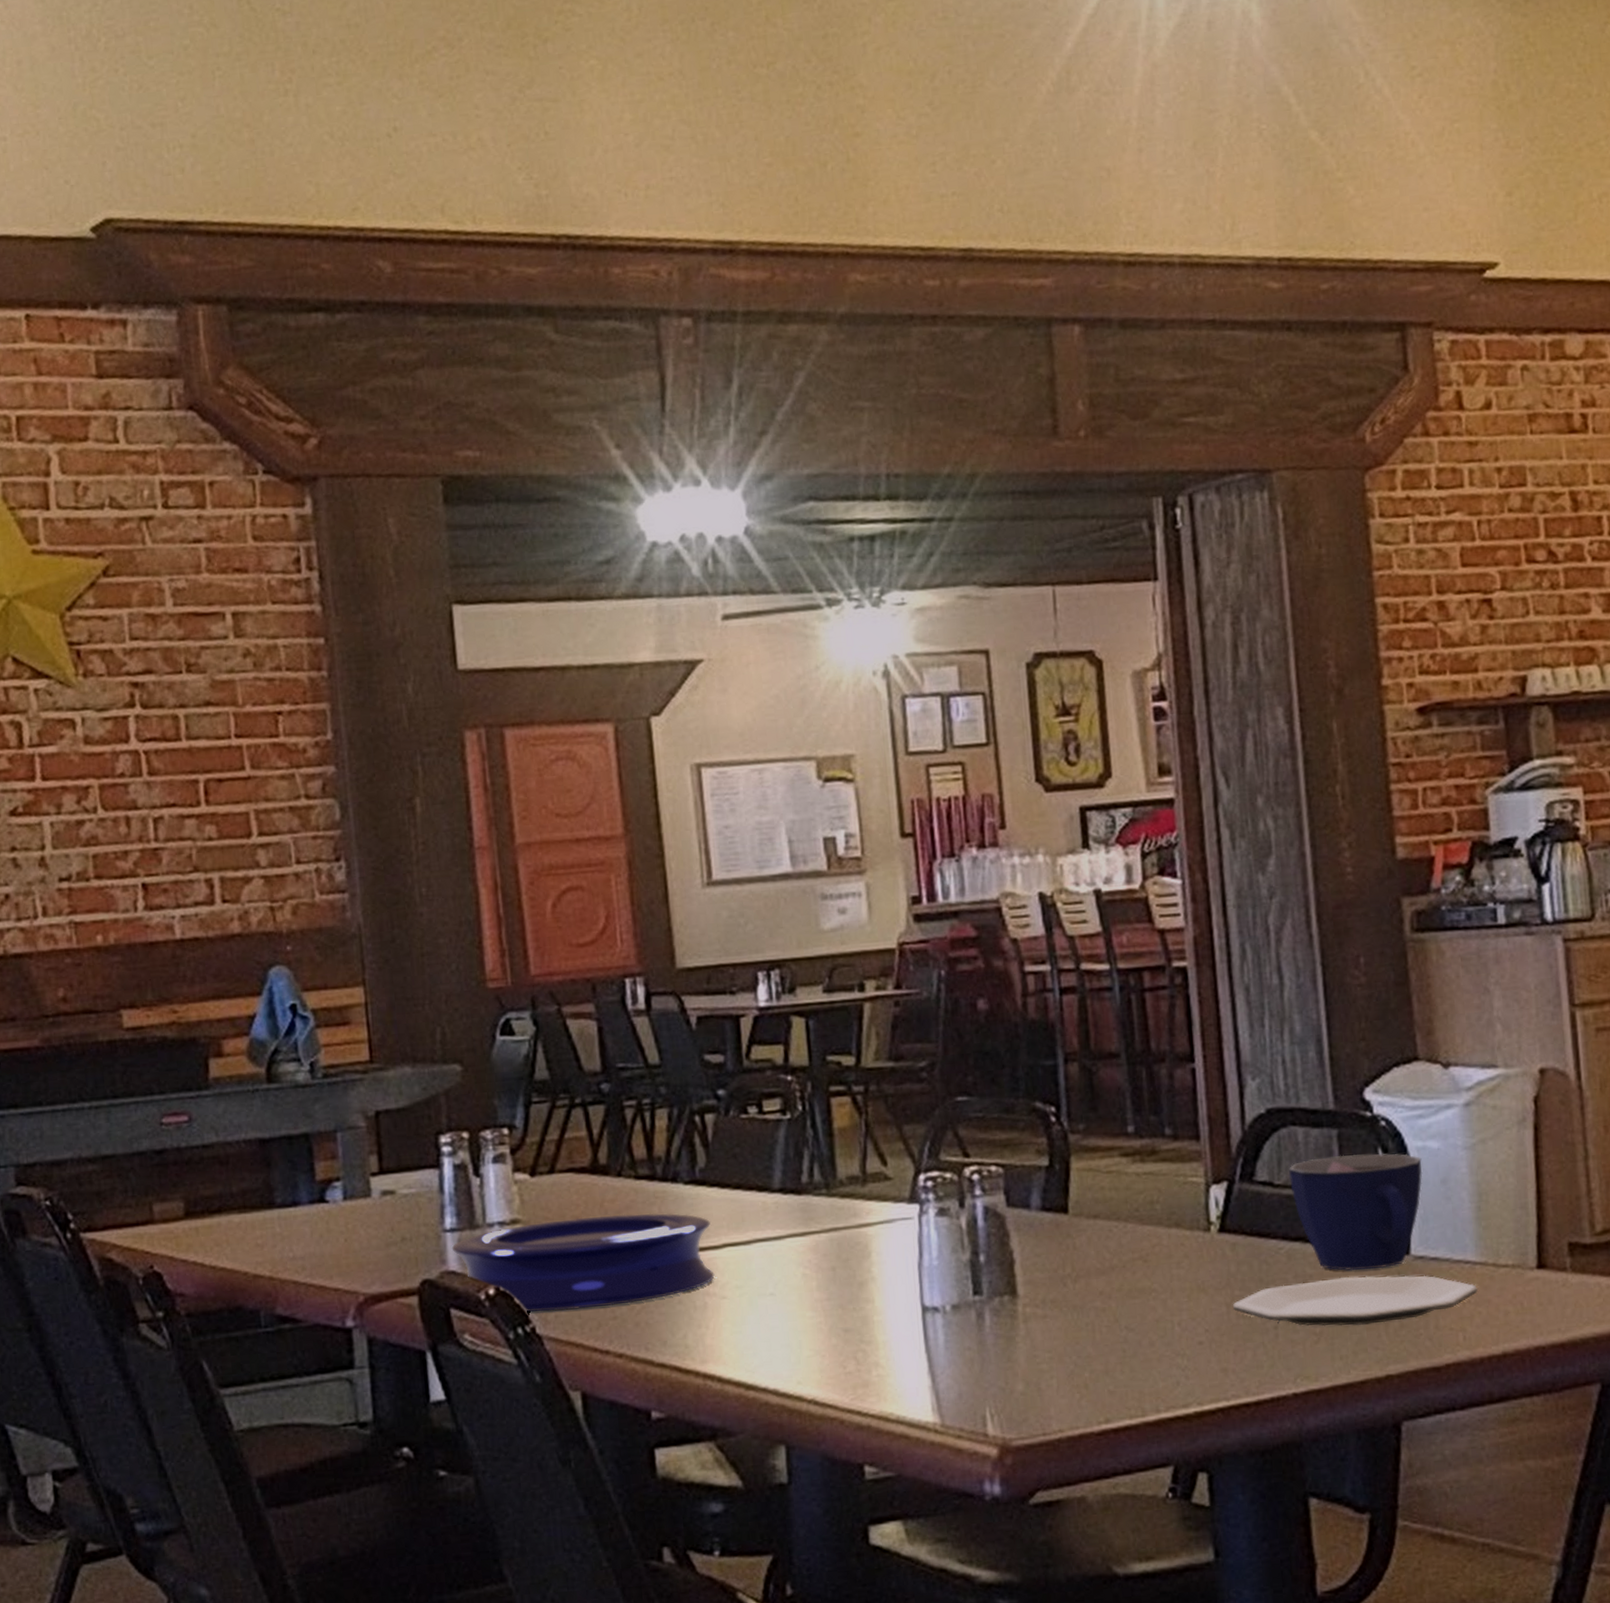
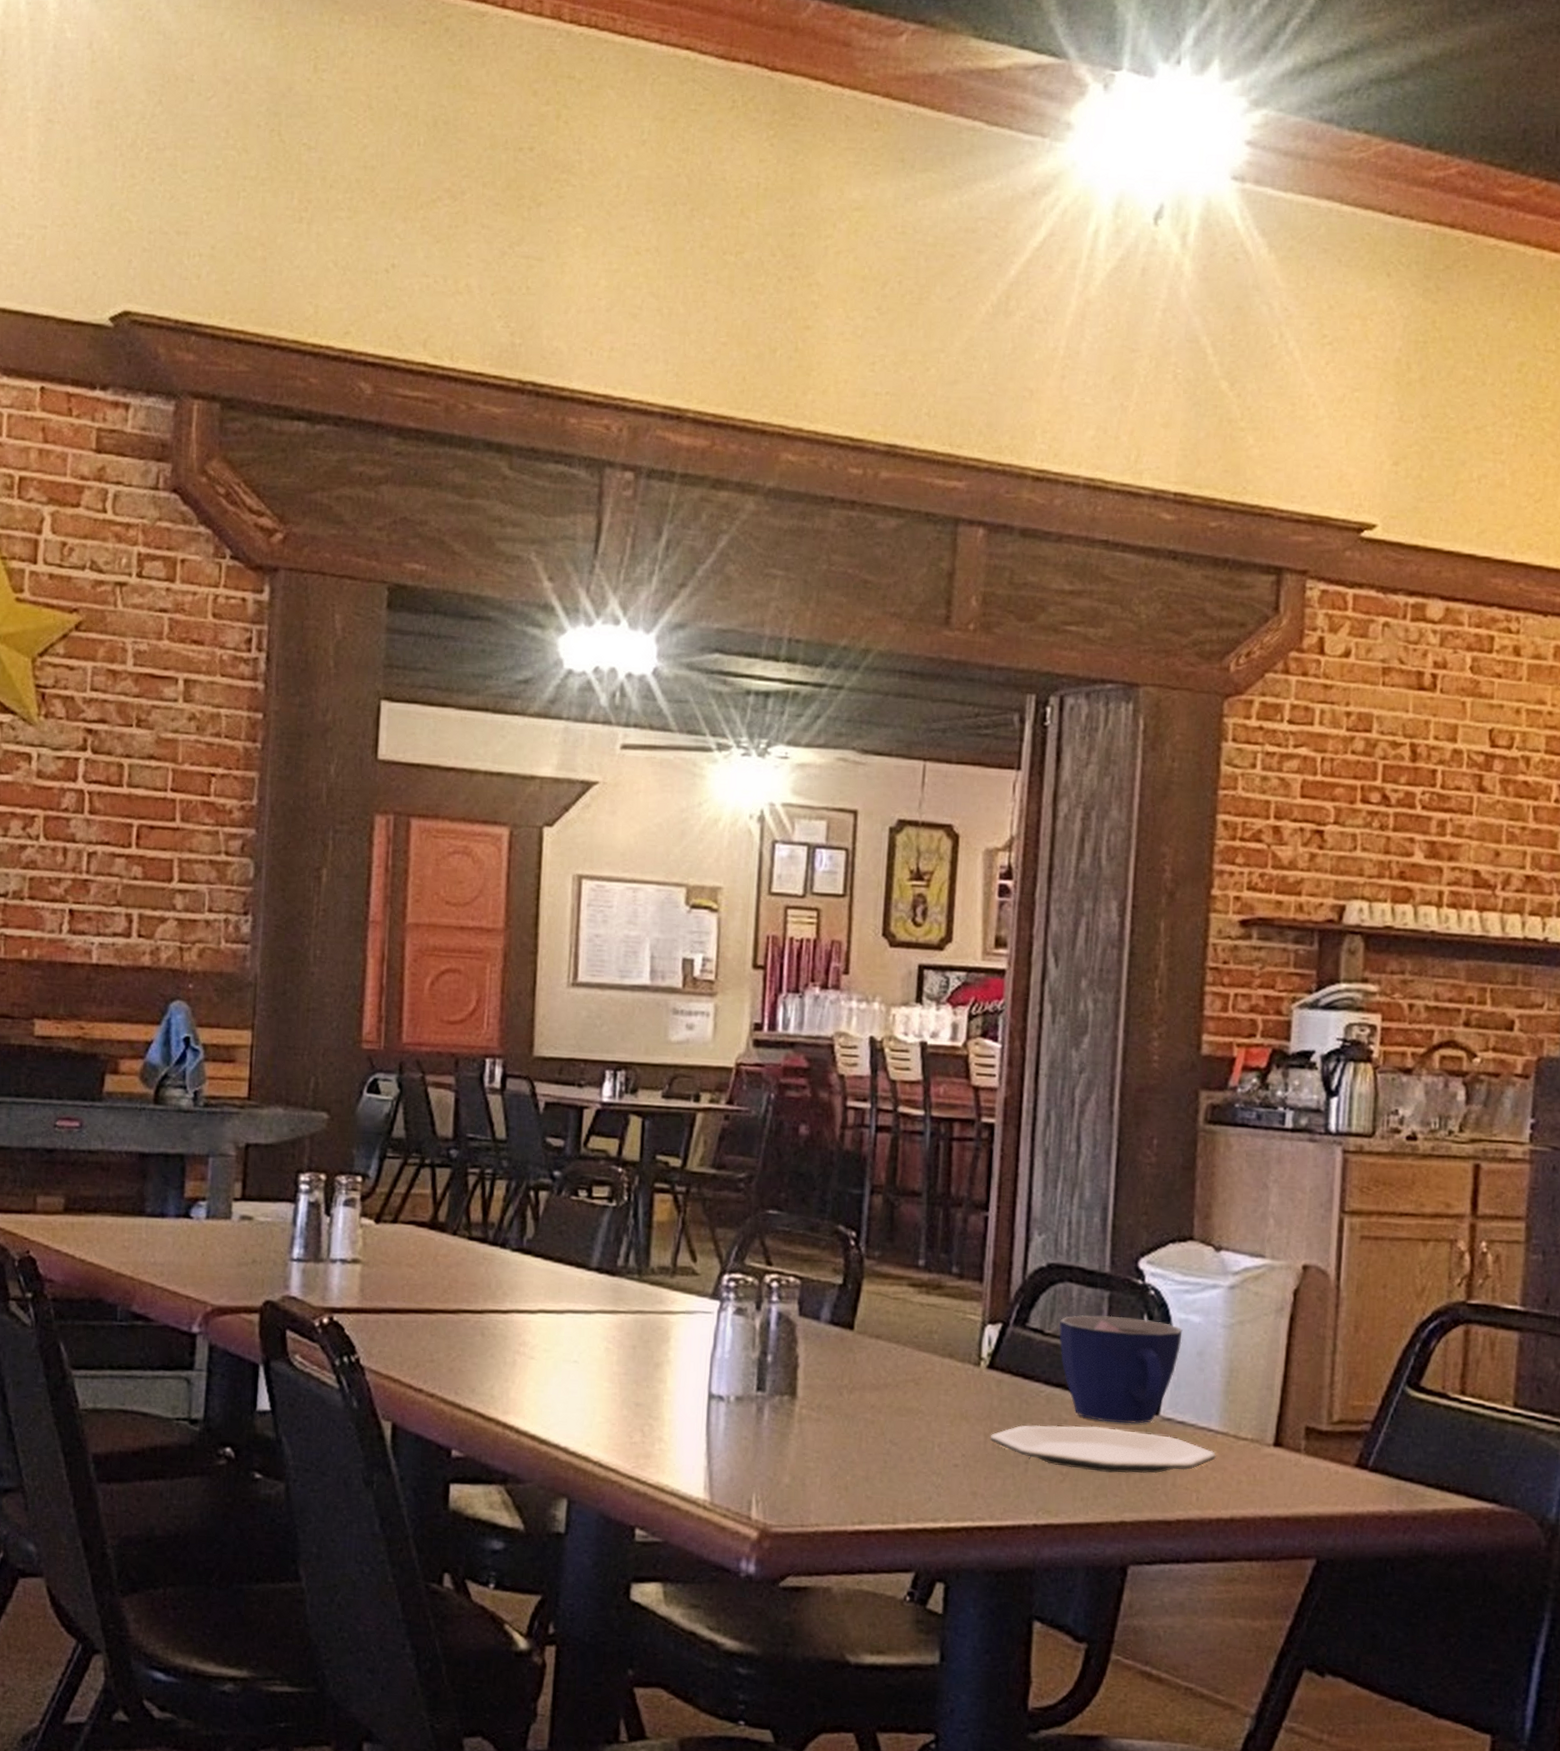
plate: present [451,1213,715,1313] -> none [295,1265,530,1351]

